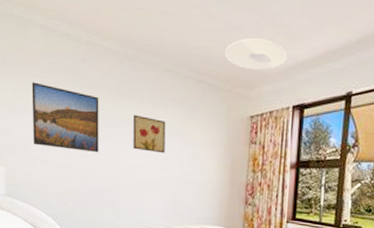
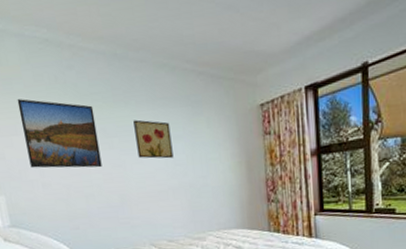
ceiling light: present [225,38,288,71] -> none [222,15,292,53]

